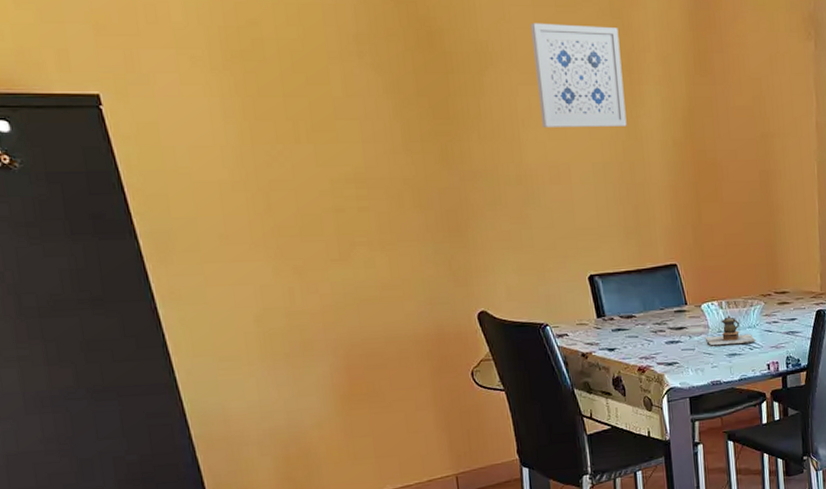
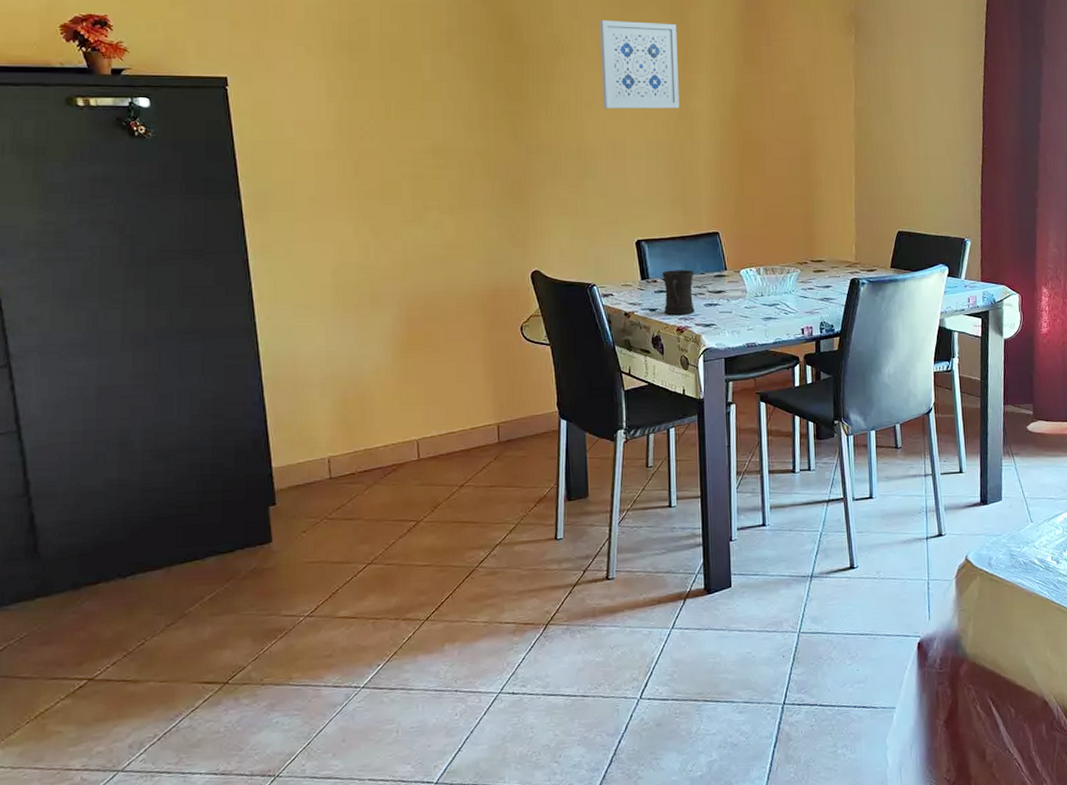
mug: none [619,305,656,355] -> present [662,270,695,316]
teapot: present [706,315,756,346] -> none [743,281,792,310]

